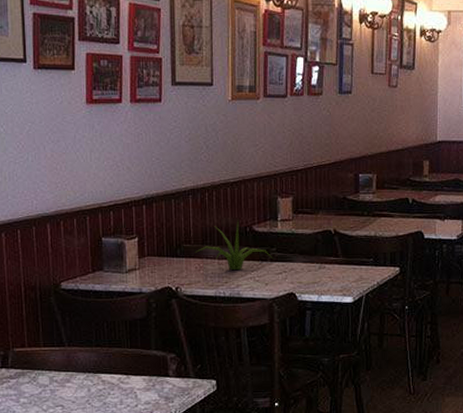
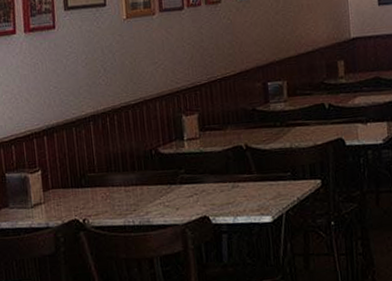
plant: present [196,220,272,270] -> none [101,143,181,196]

